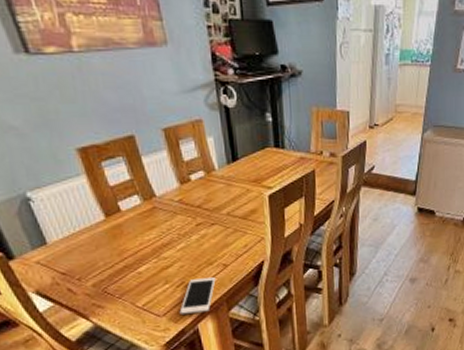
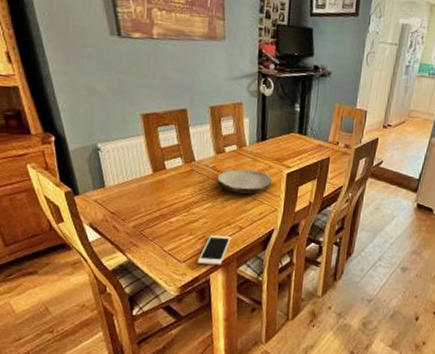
plate: none [186,196,254,227] -> present [217,169,273,194]

